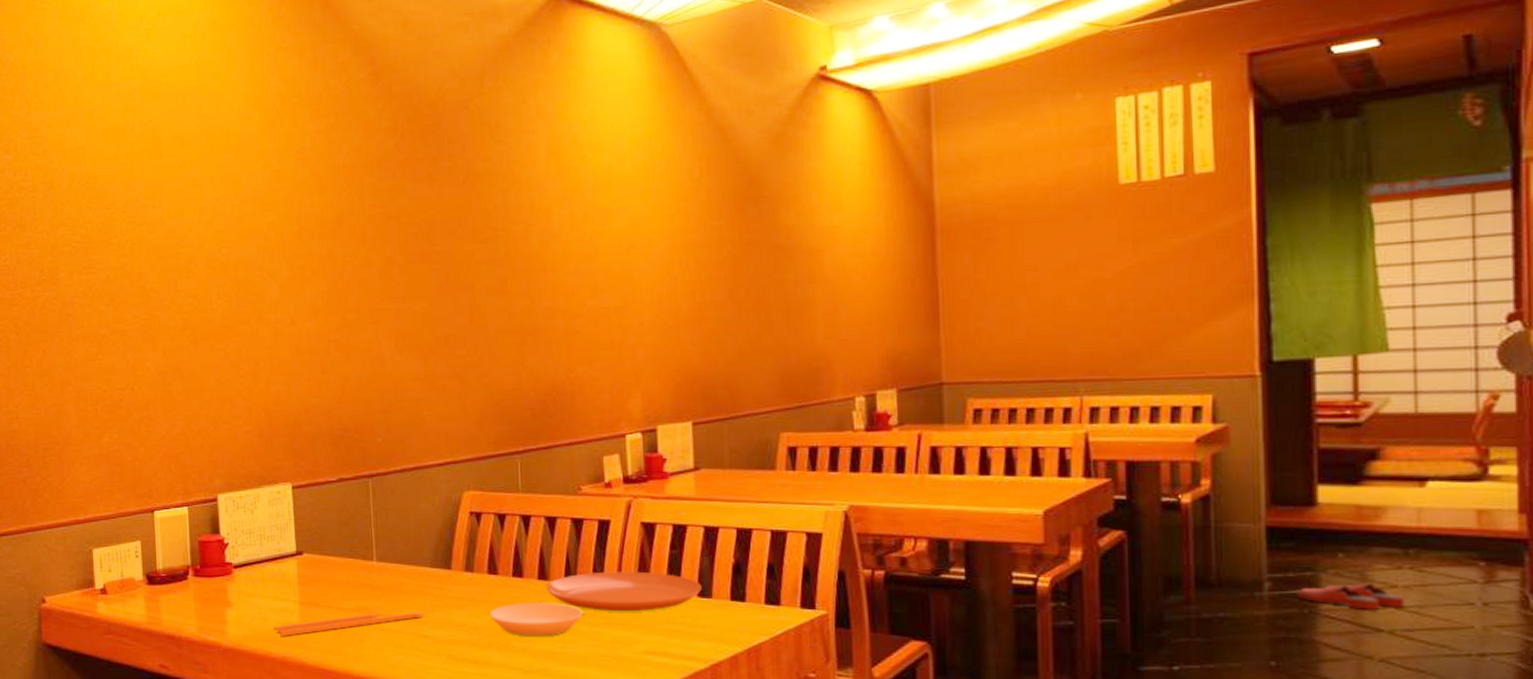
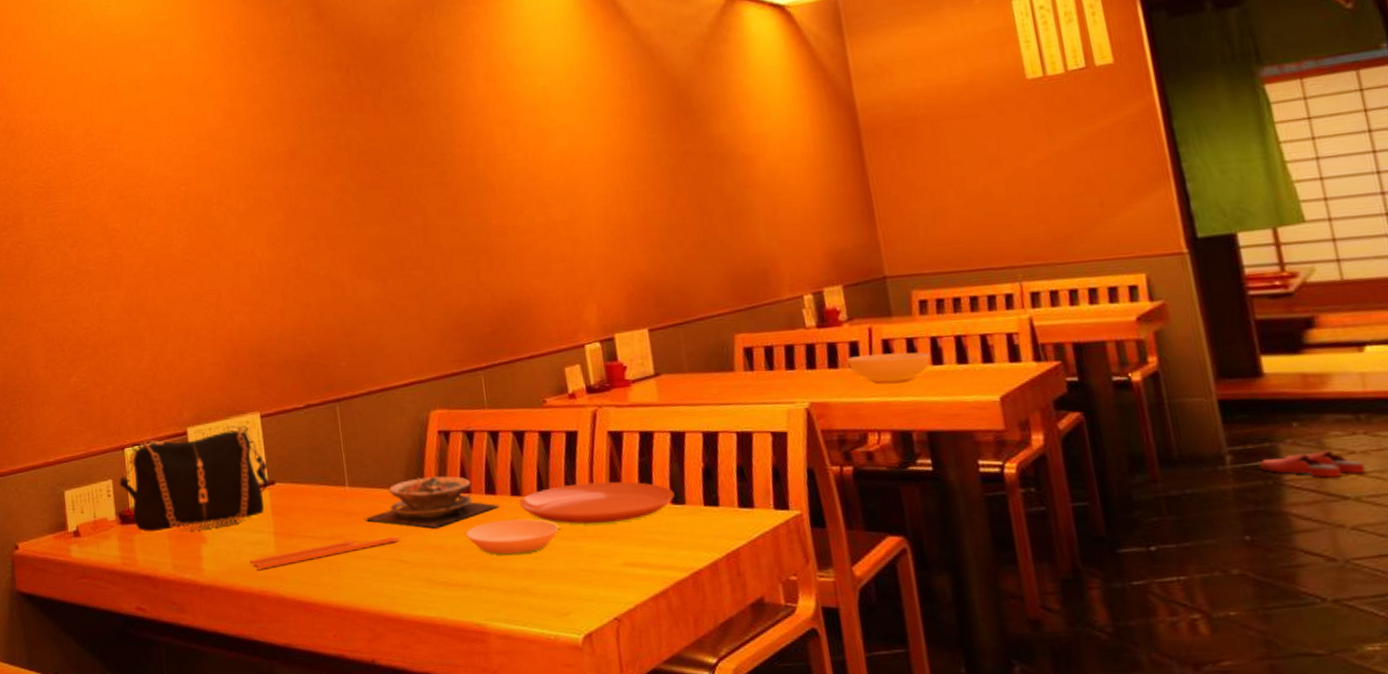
handbag: none [147,495,298,594] -> present [119,425,270,532]
soup bowl: none [390,556,526,607] -> present [365,476,500,528]
bowl: none [891,460,979,492] -> present [846,352,931,384]

